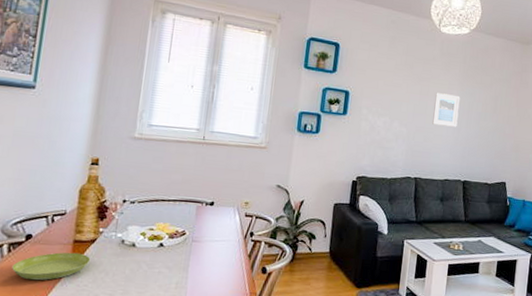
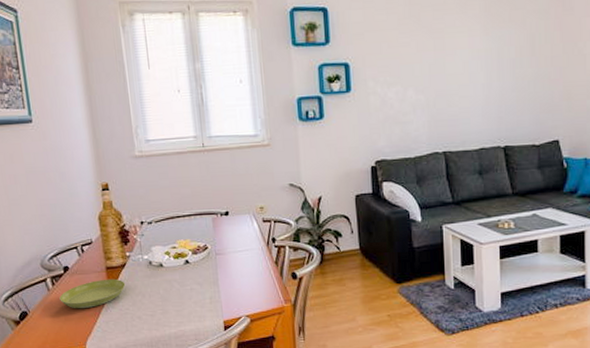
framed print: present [432,92,460,127] -> none [454,42,487,85]

